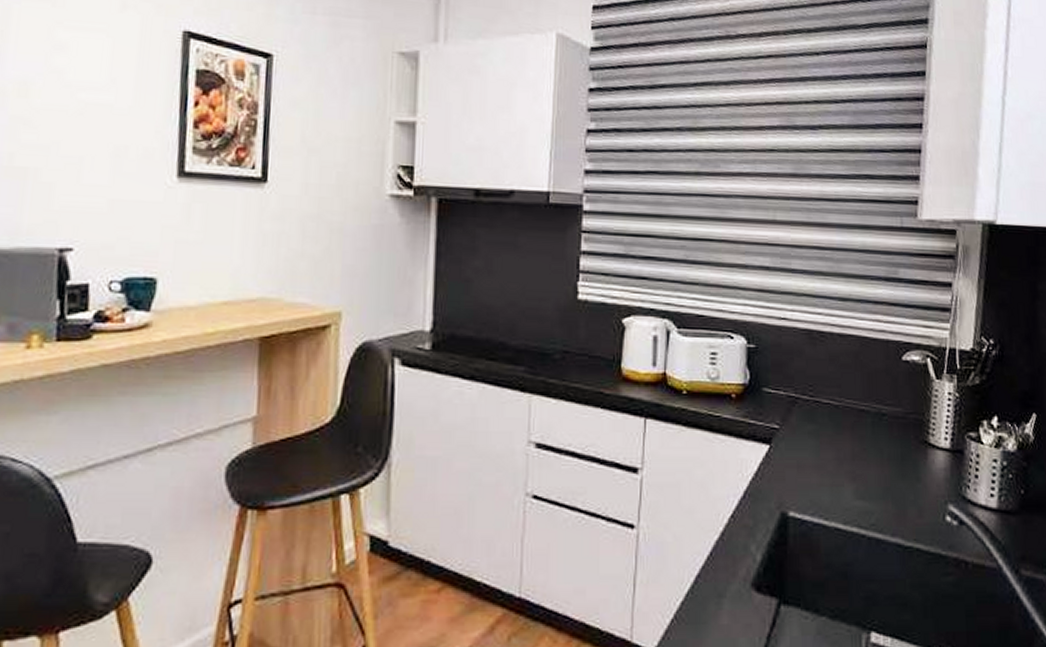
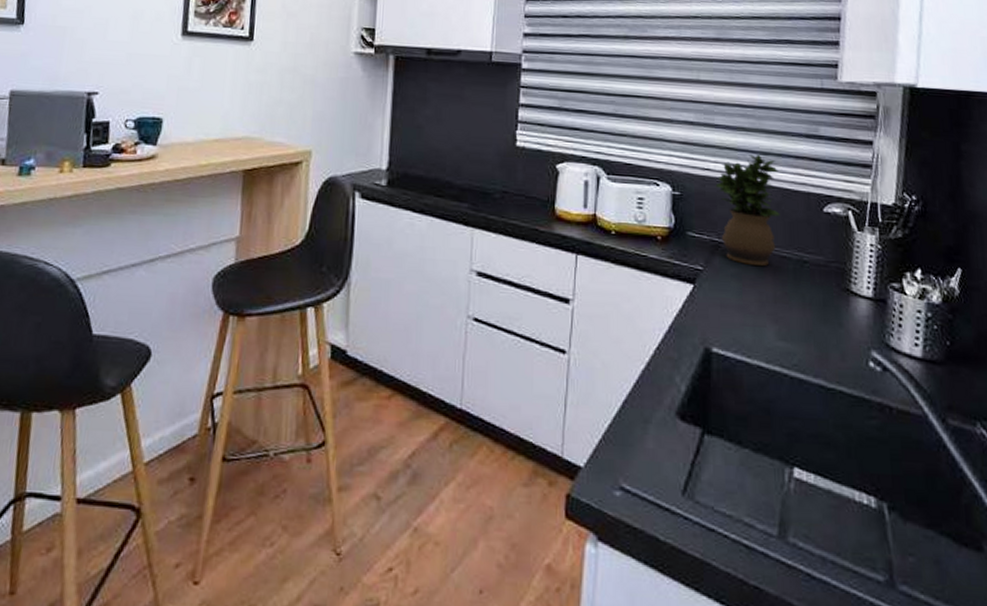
potted plant: none [792,301,859,421] -> present [715,154,780,266]

